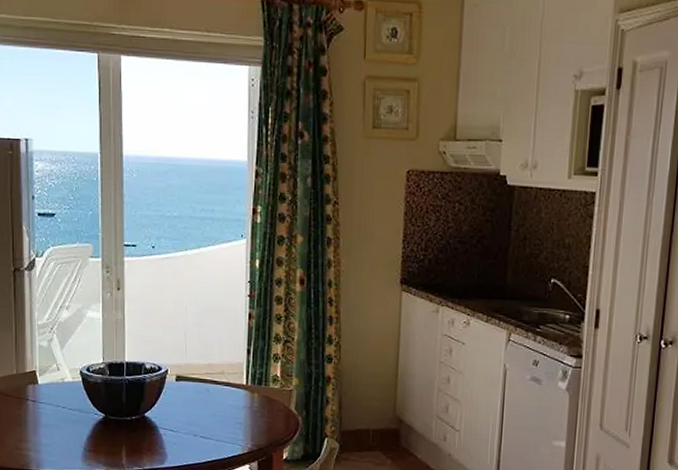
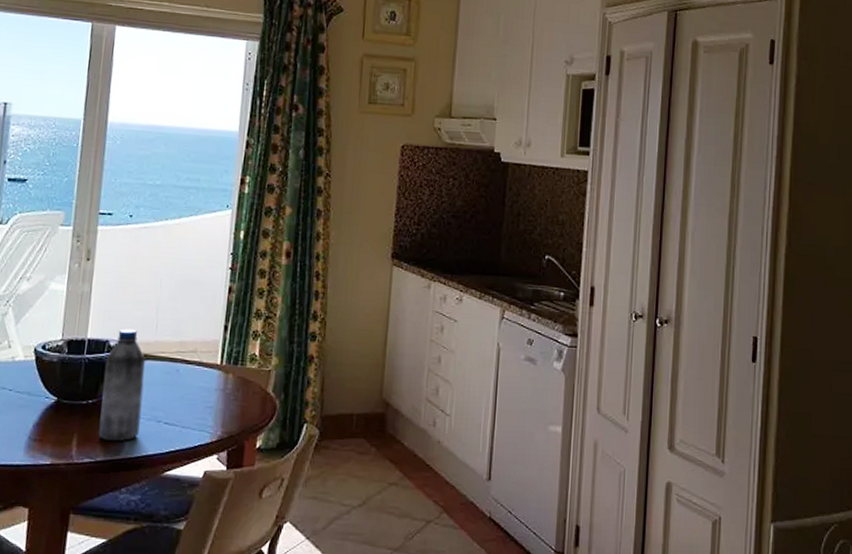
water bottle: none [143,352,179,452] -> present [98,328,146,441]

